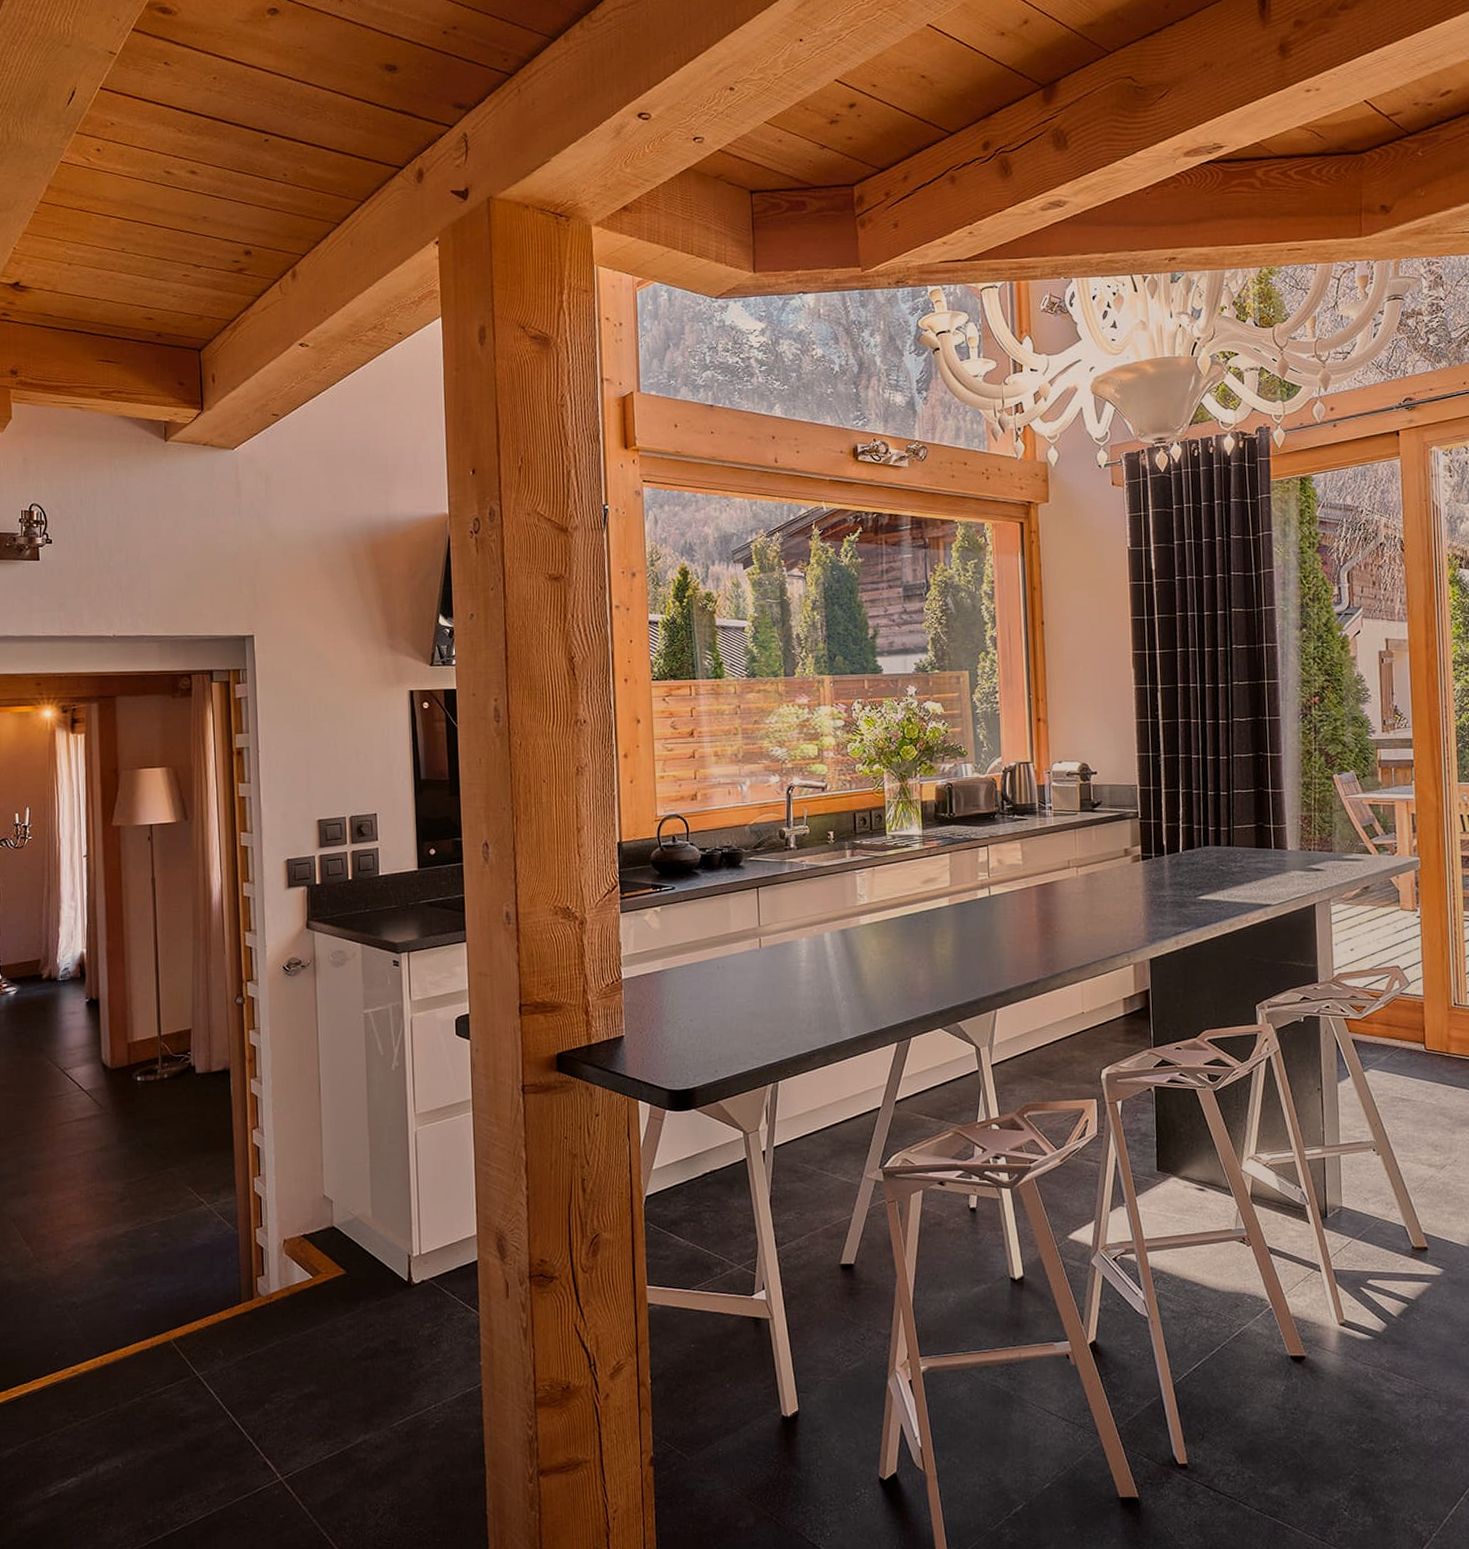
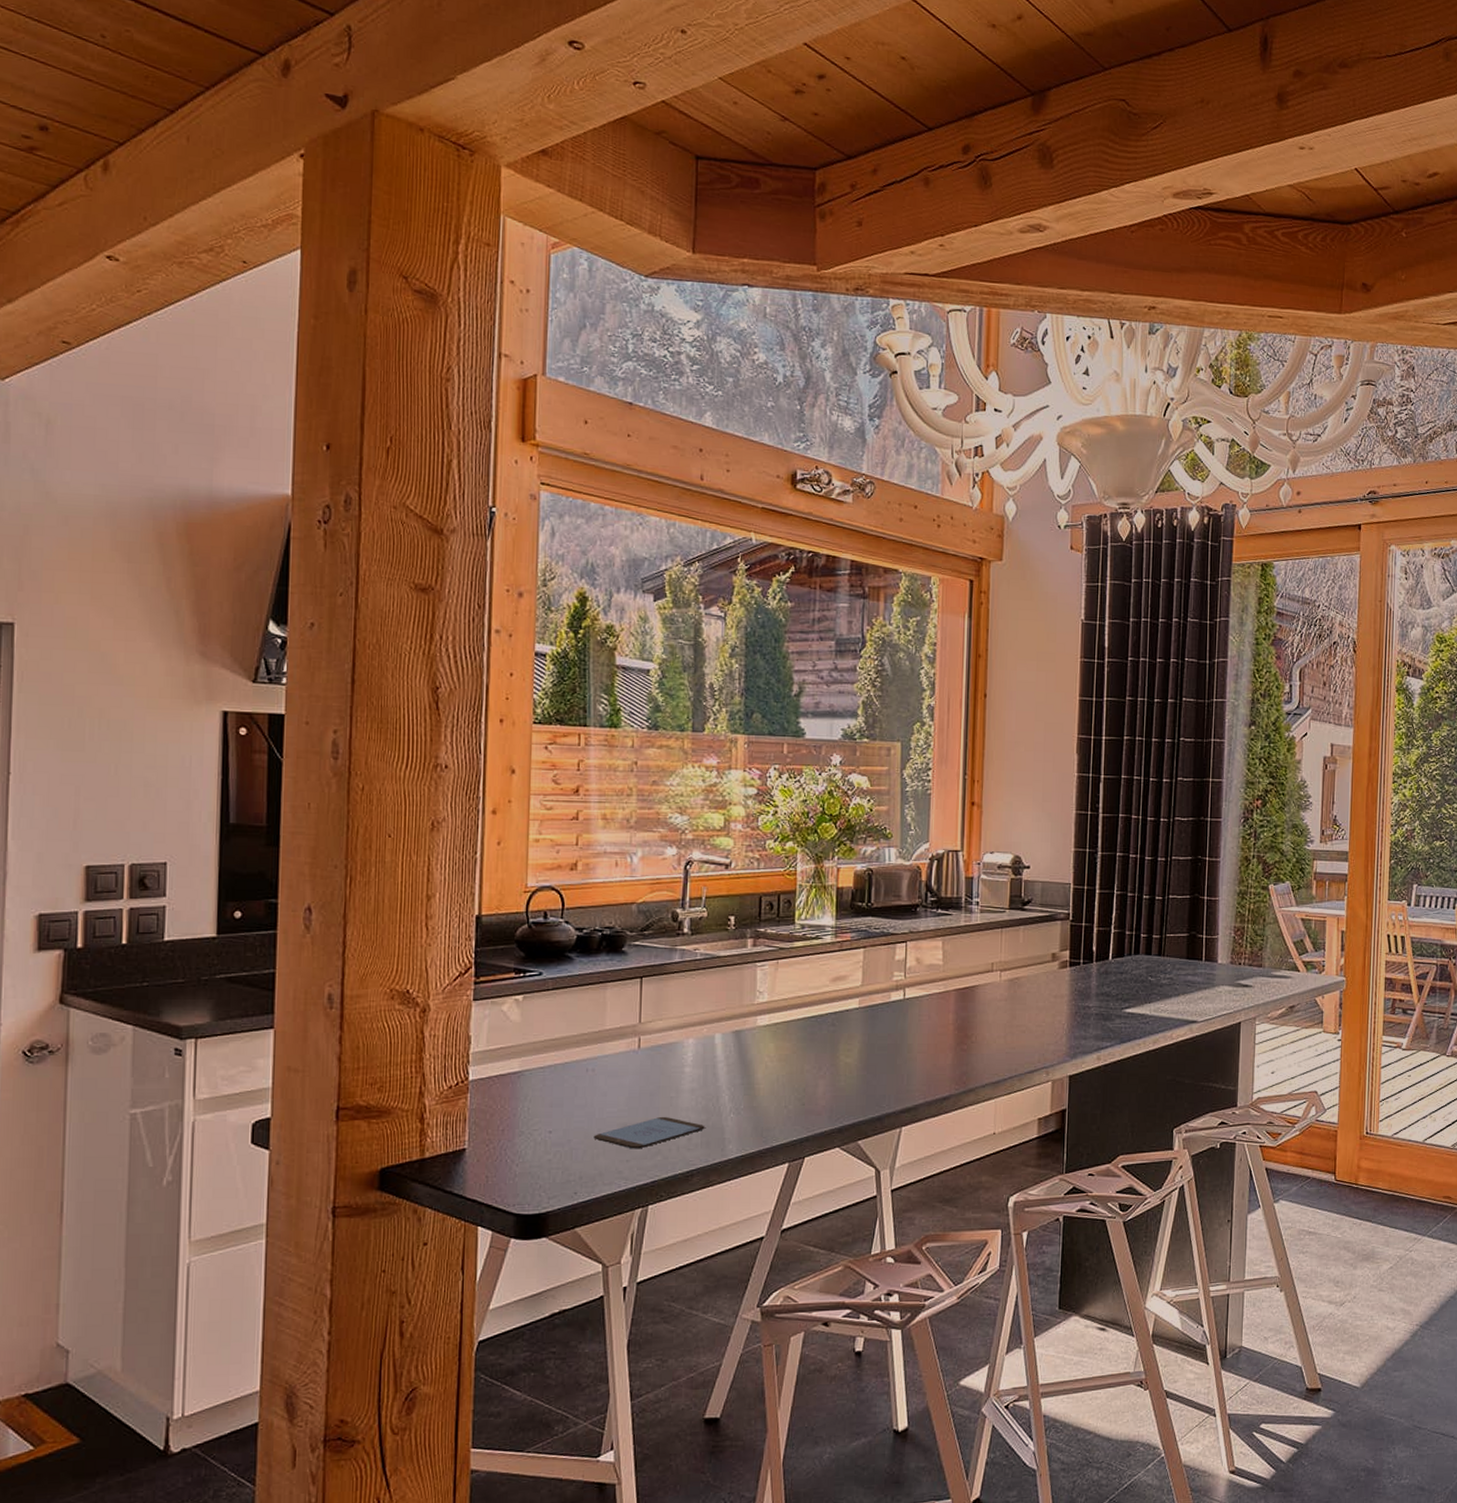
smartphone: none [728,1005,822,1033] -> present [593,1116,705,1149]

